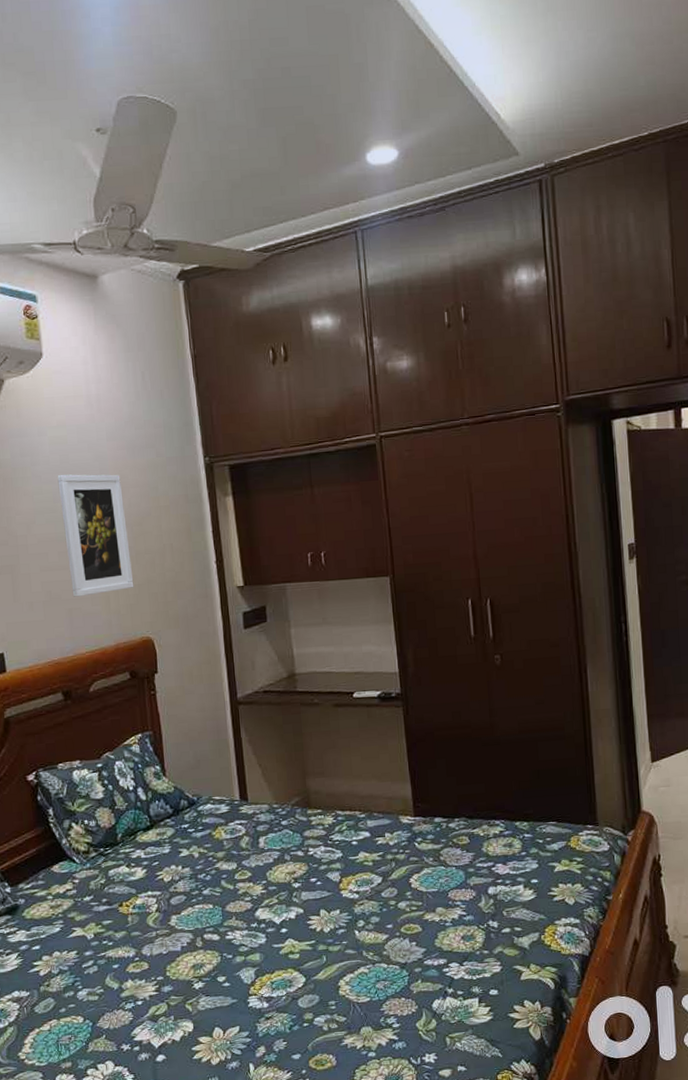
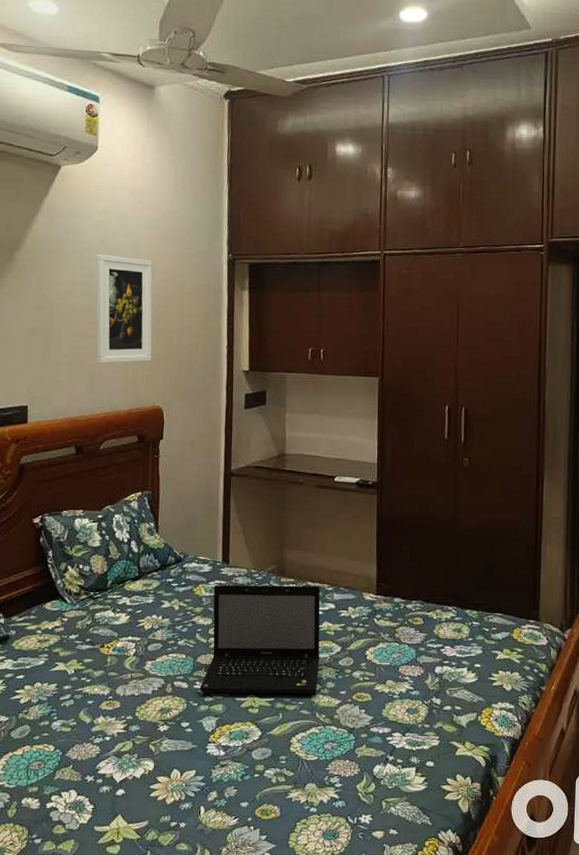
laptop: none [232,814,361,943] -> present [199,584,321,694]

